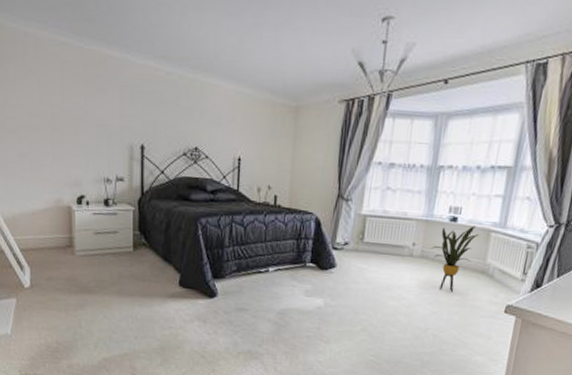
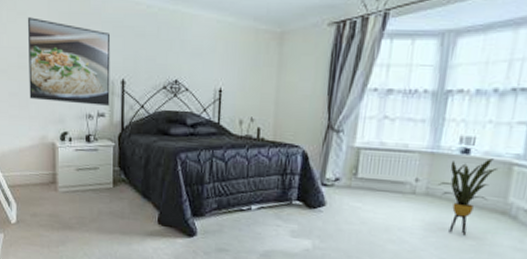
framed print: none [38,76,129,170] -> present [27,17,111,106]

